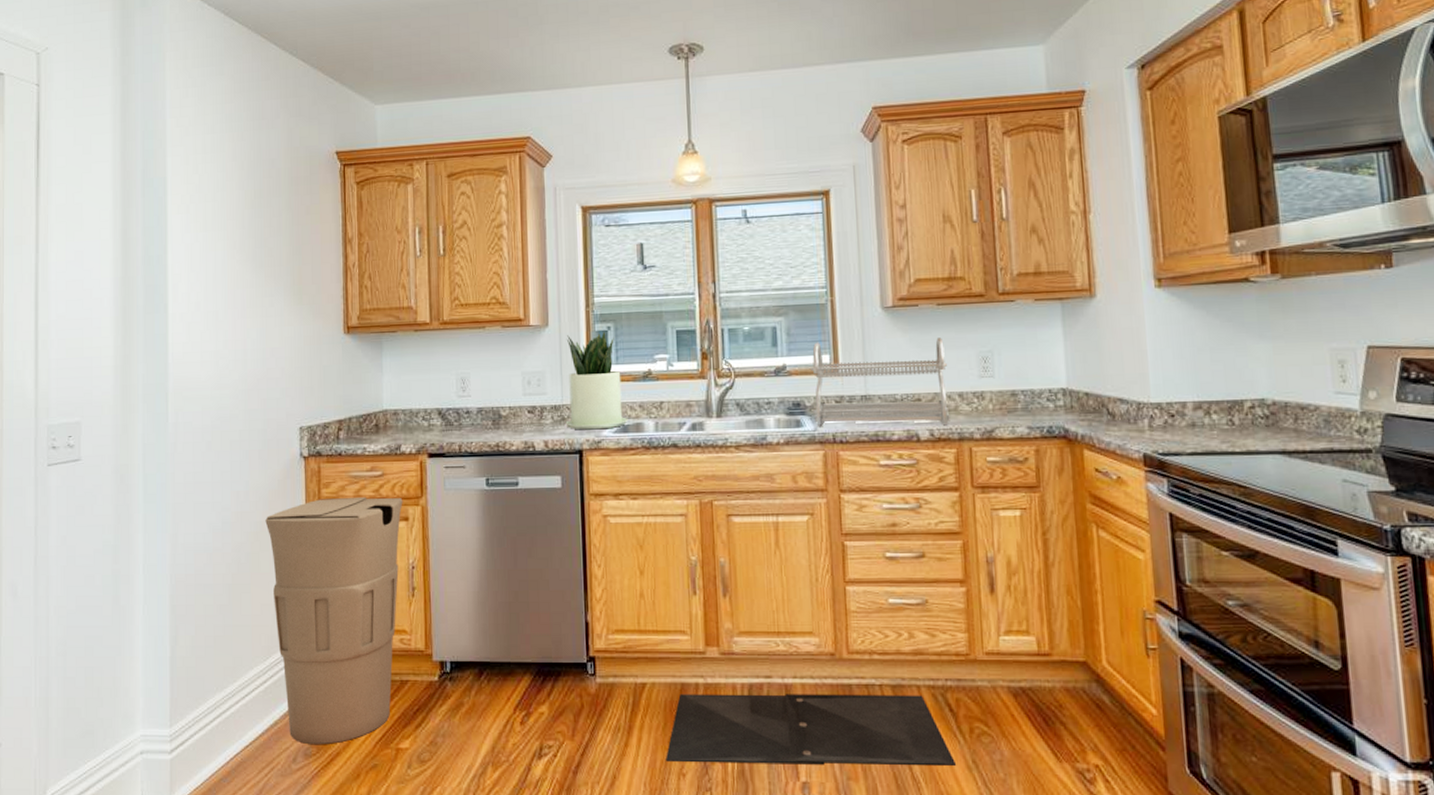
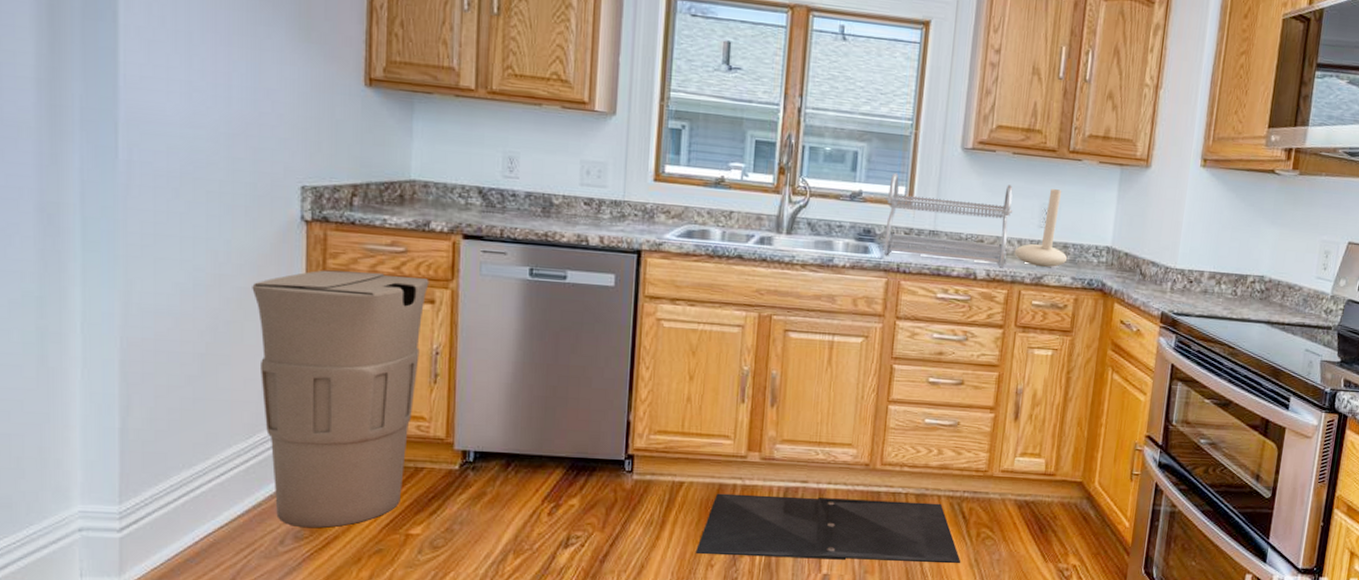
planter: present [565,332,628,430] -> none [625,128,694,232]
paper towel holder: none [957,335,1019,419] -> present [1014,189,1068,267]

